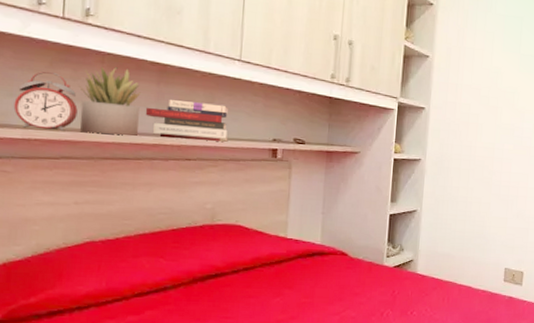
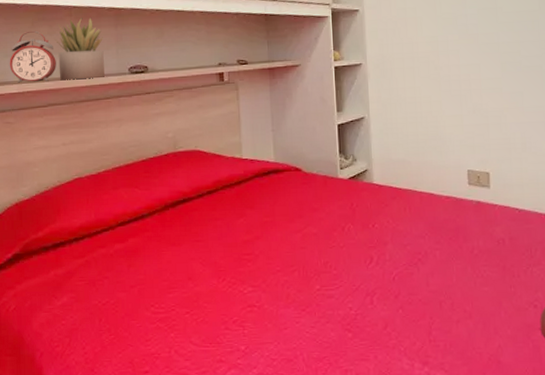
books: present [145,100,229,143] -> none [108,37,180,76]

